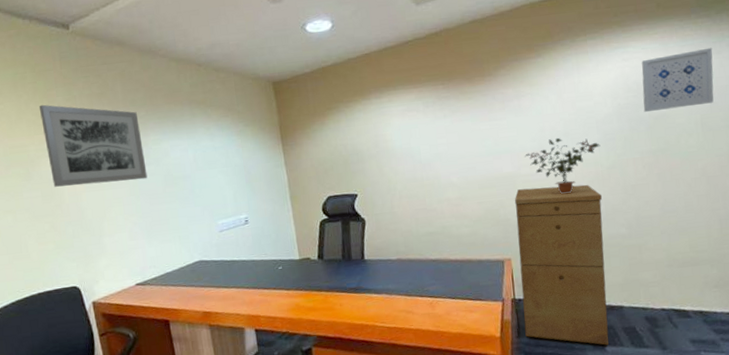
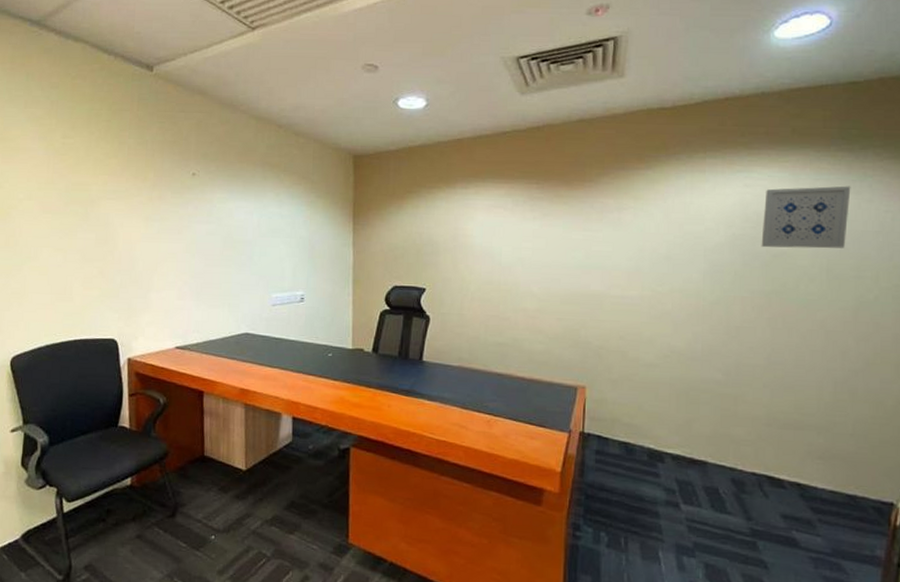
wall art: present [38,104,148,187] -> none [108,144,208,238]
filing cabinet: present [514,184,609,345] -> none [590,311,699,503]
potted plant: present [525,137,601,195] -> none [618,260,706,325]

